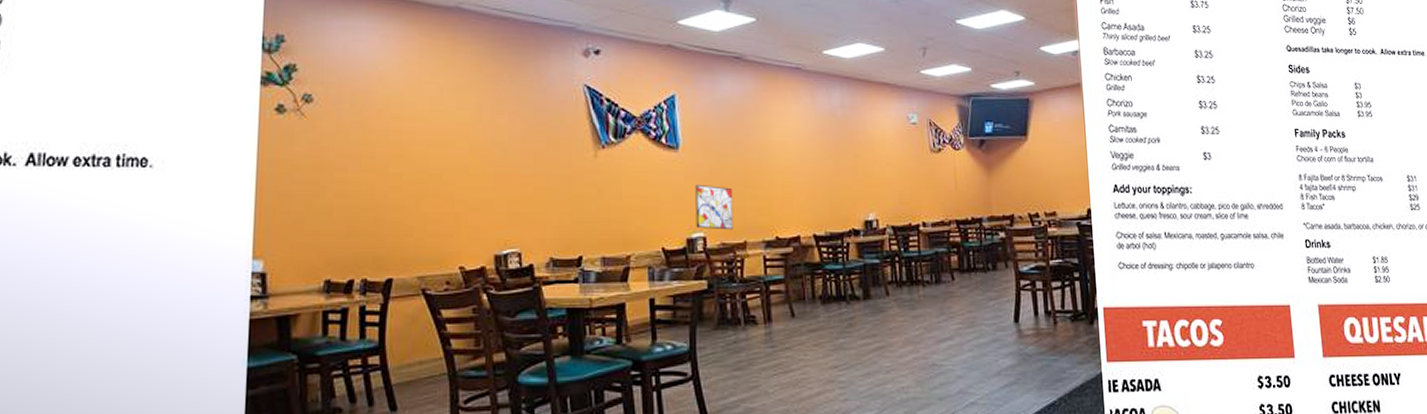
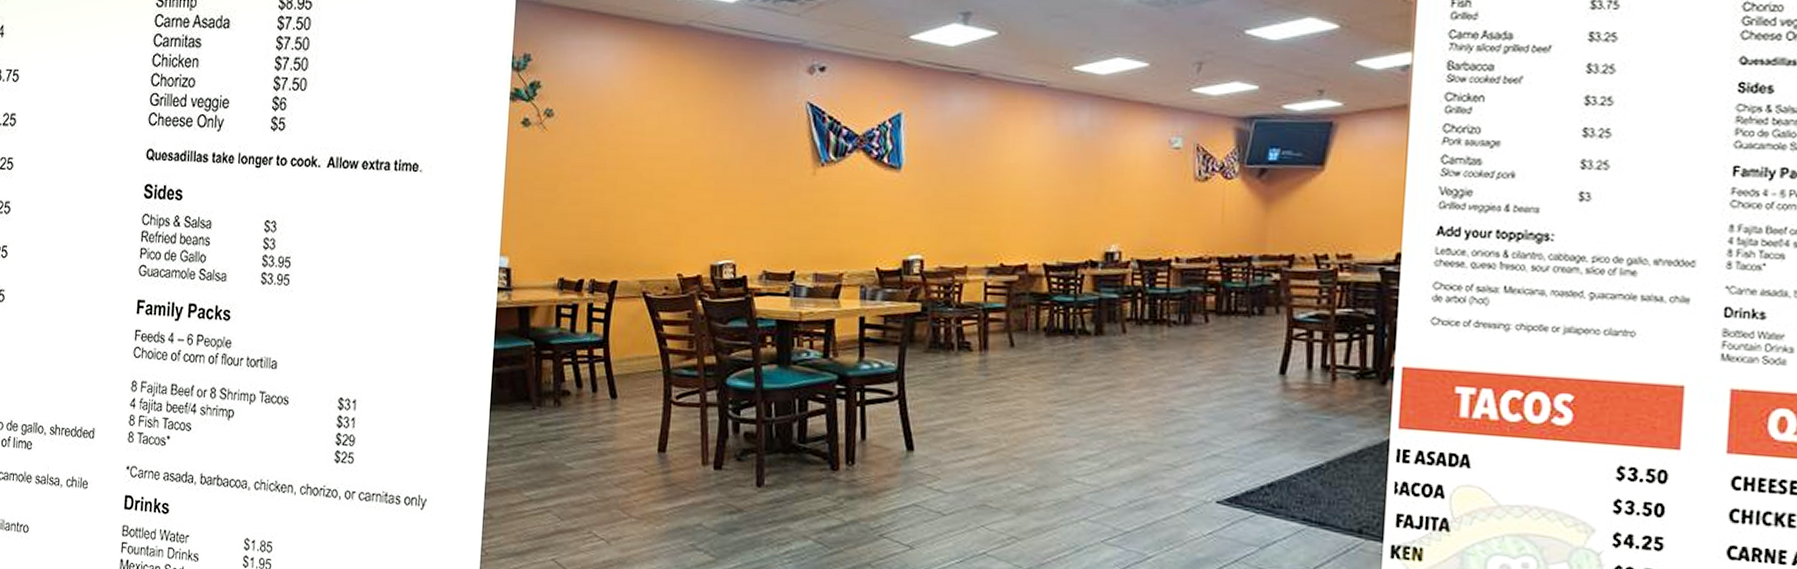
wall art: present [695,184,734,230] -> none [913,205,955,254]

